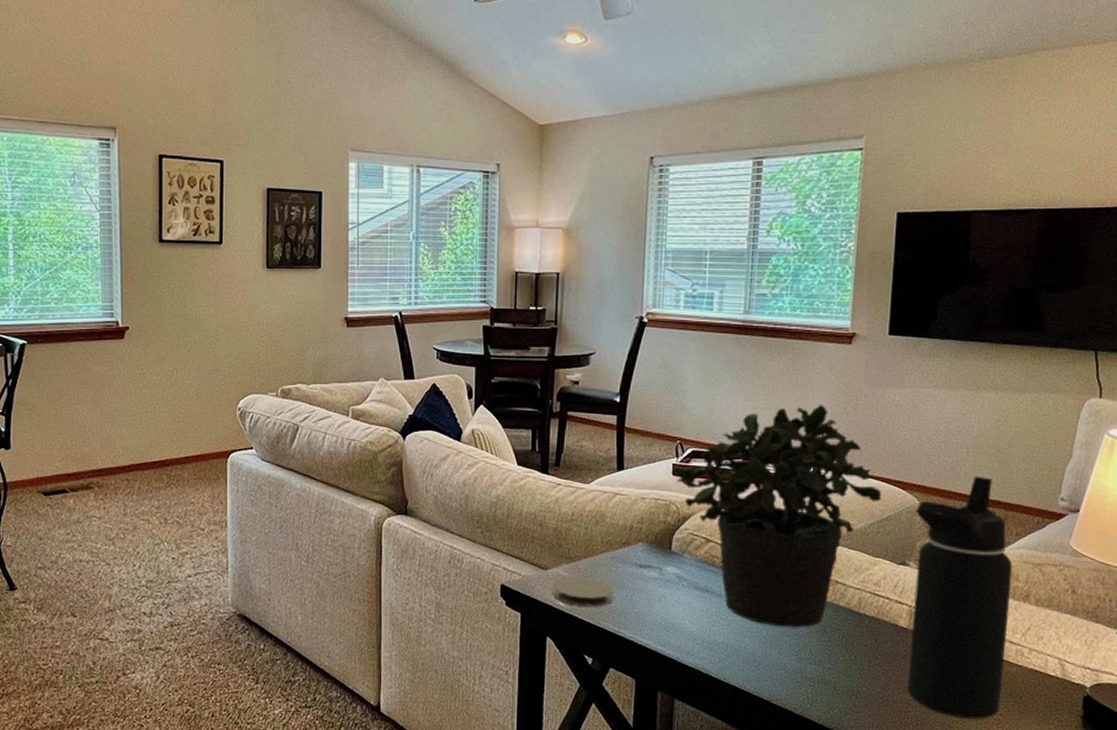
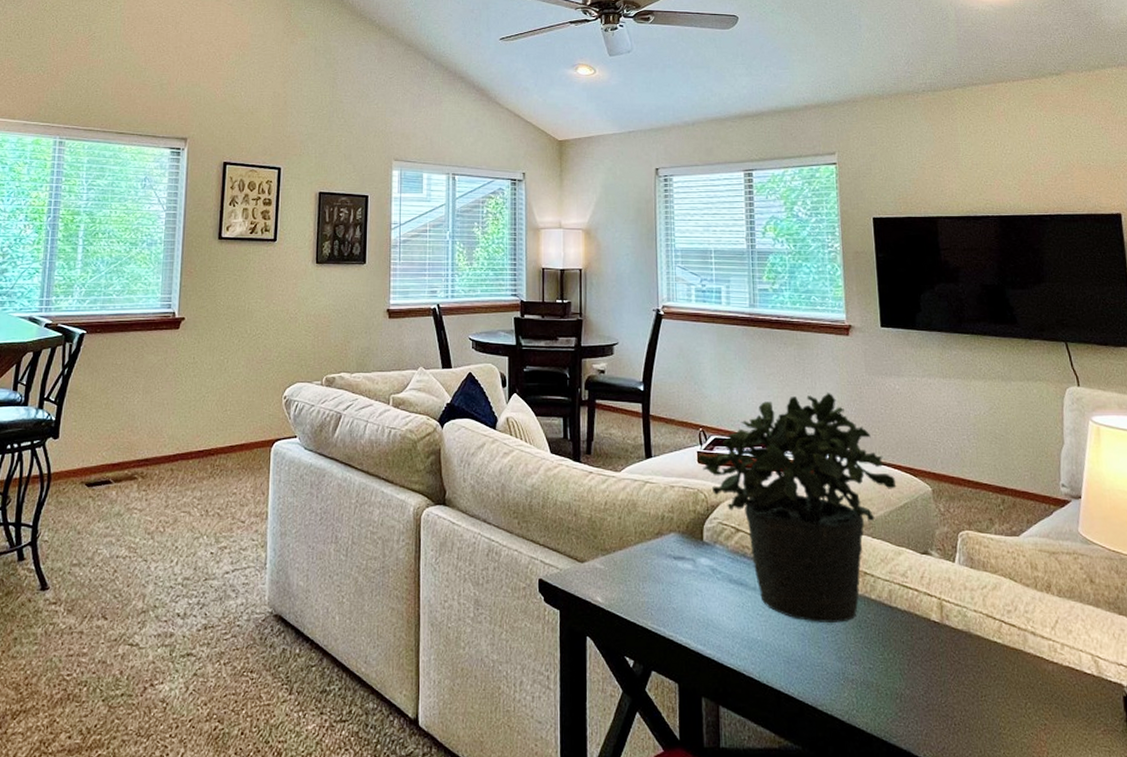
coaster: present [552,577,615,607] -> none [590,571,651,602]
water bottle: present [907,476,1013,719] -> none [930,462,1044,724]

